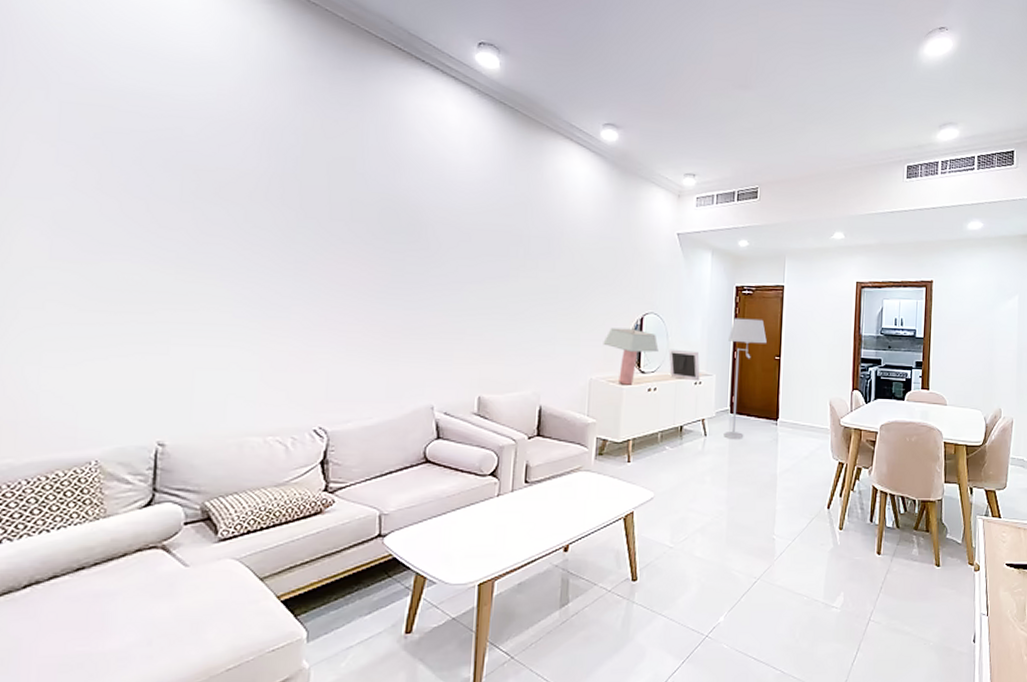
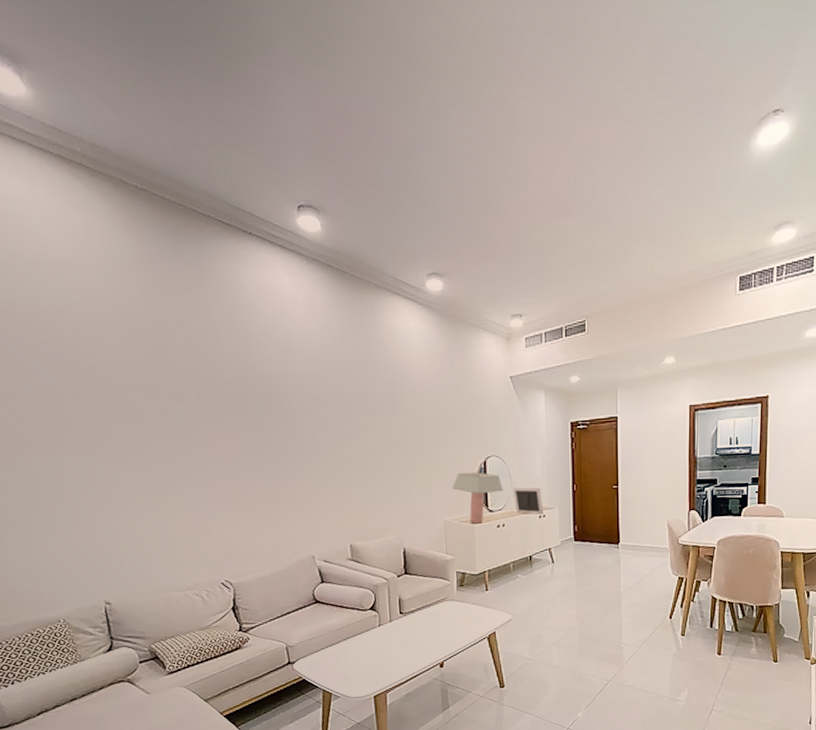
floor lamp: present [723,318,767,440] -> none [567,451,604,565]

